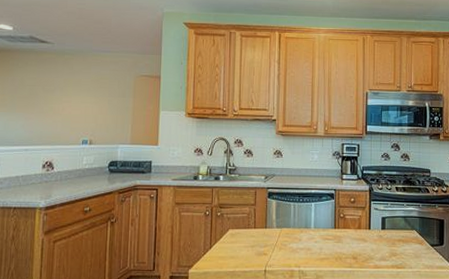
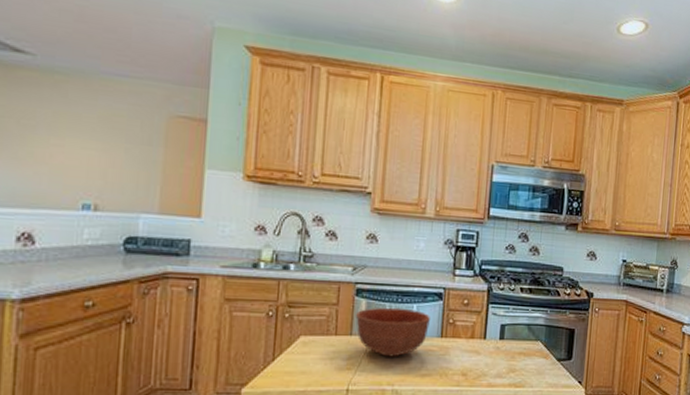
bowl: none [269,206,325,245] -> present [356,307,430,357]

